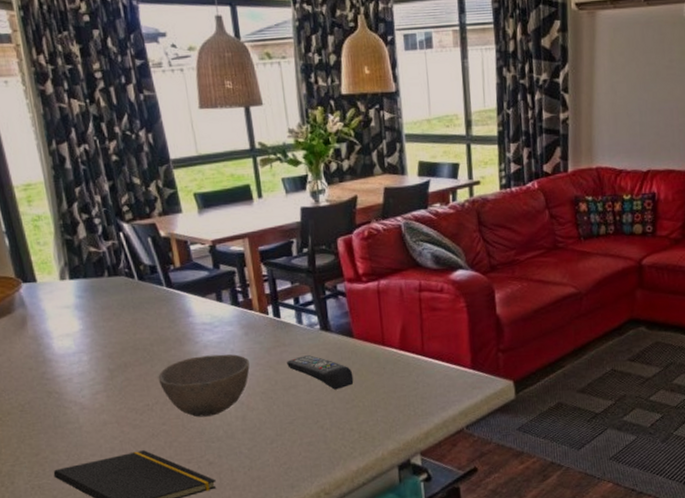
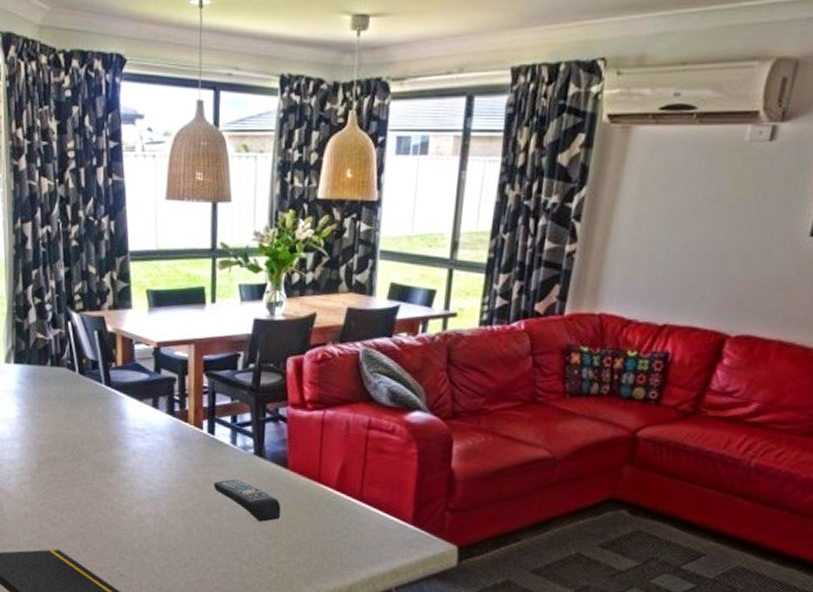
bowl: present [158,354,250,418] -> none [83,462,175,527]

